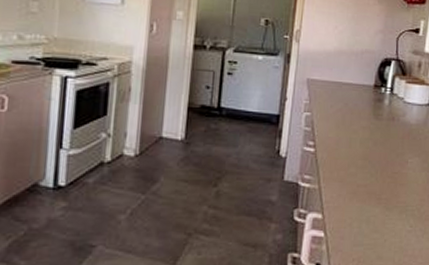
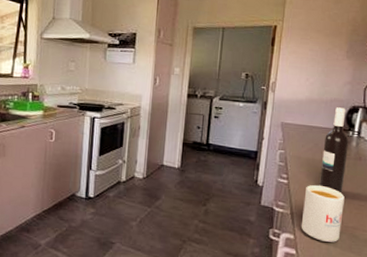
mug: none [330,153,377,219] -> present [301,185,345,242]
wine bottle: none [350,60,381,161] -> present [319,107,349,194]

